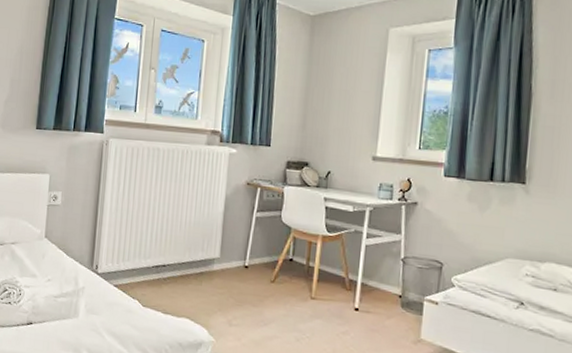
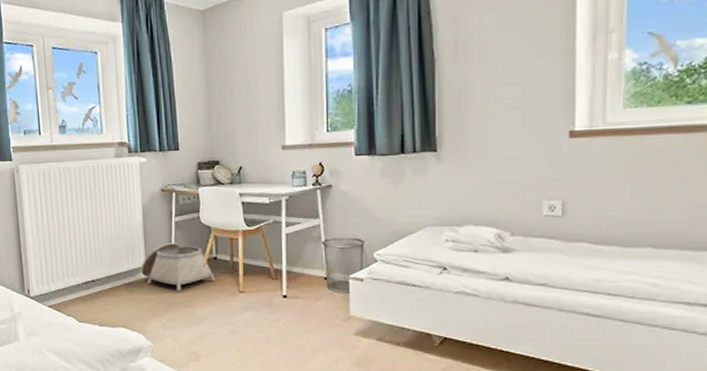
basket: none [214,237,288,289] -> present [141,242,215,291]

